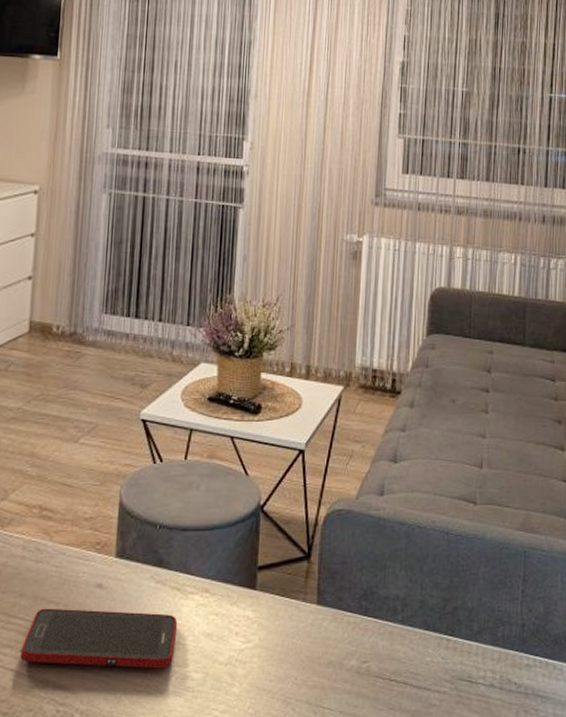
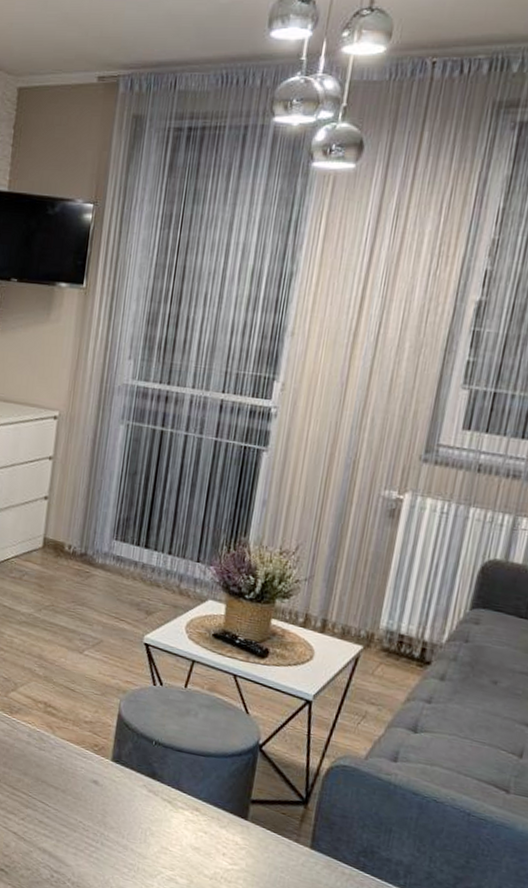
cell phone: present [20,608,178,669] -> none [22,789,167,867]

